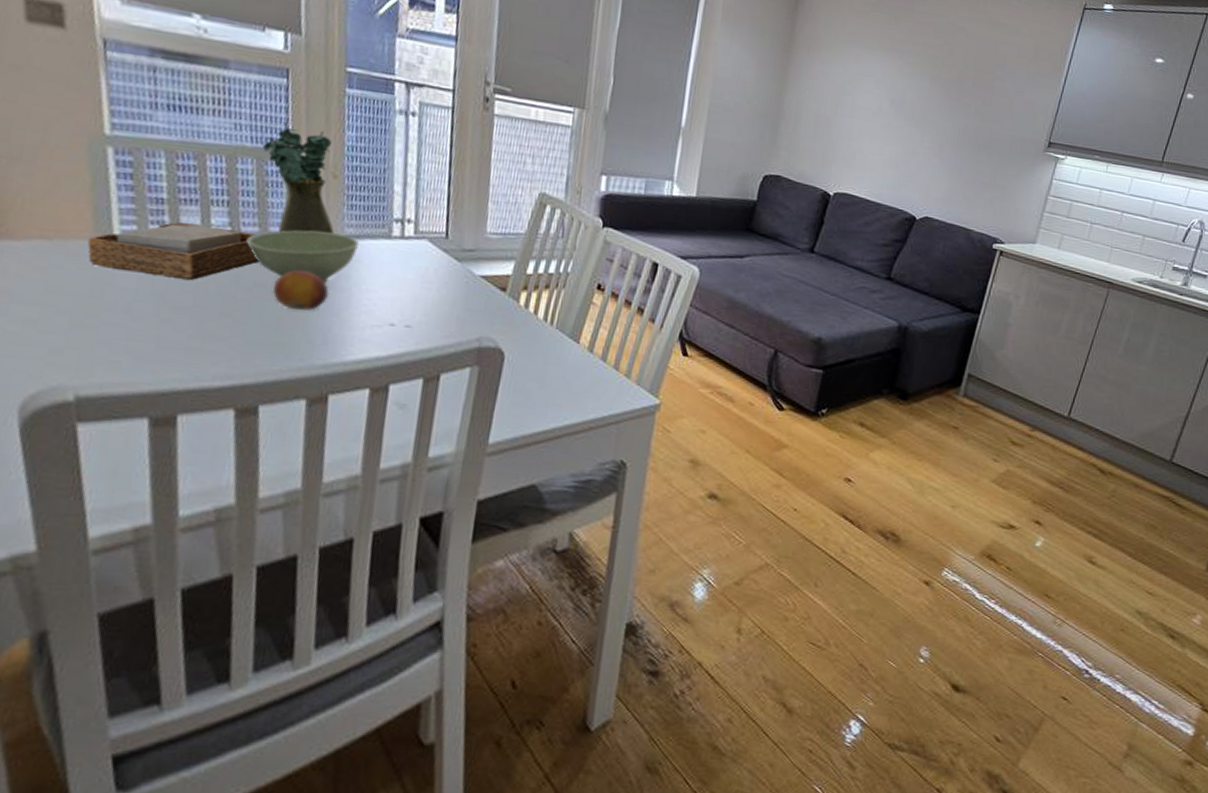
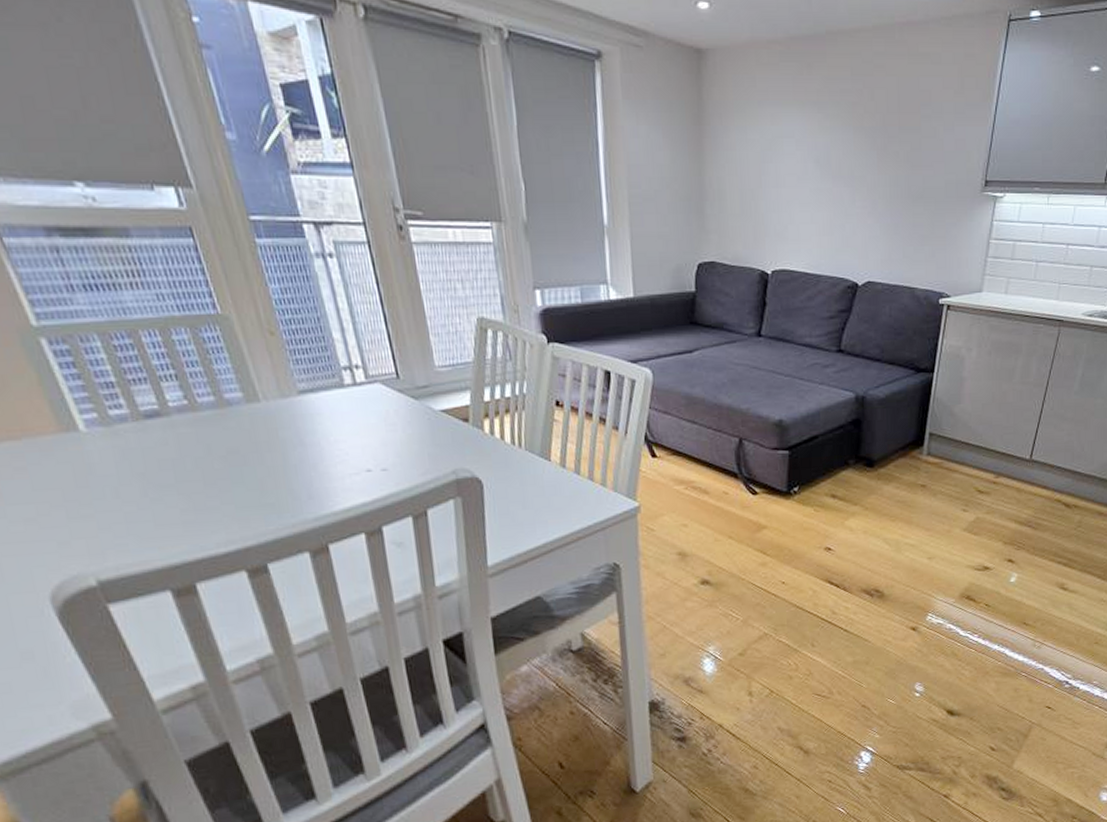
napkin holder: present [87,221,259,281] -> none [54,402,225,459]
bowl: present [246,230,359,283] -> none [205,390,315,441]
vase: present [263,122,335,235] -> none [191,284,288,398]
fruit: present [273,269,329,311] -> none [246,431,300,470]

